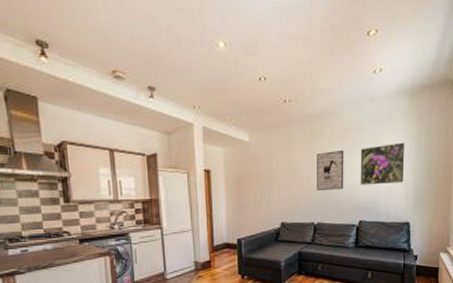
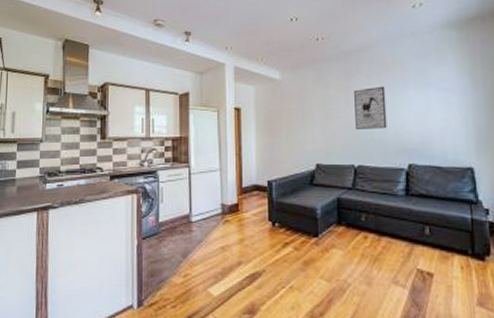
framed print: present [360,142,405,185] -> none [404,77,461,124]

